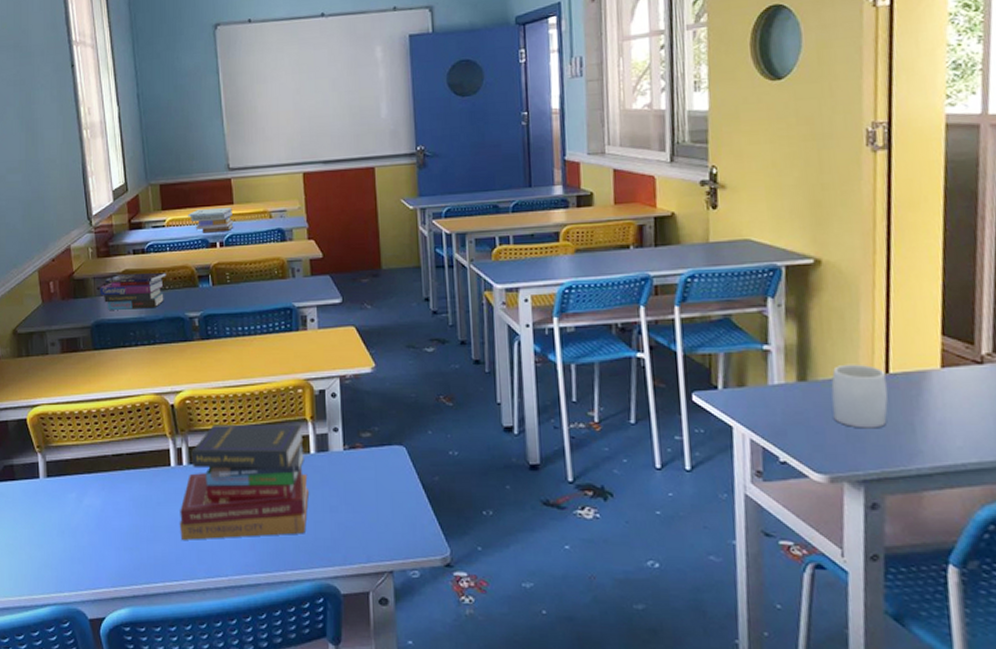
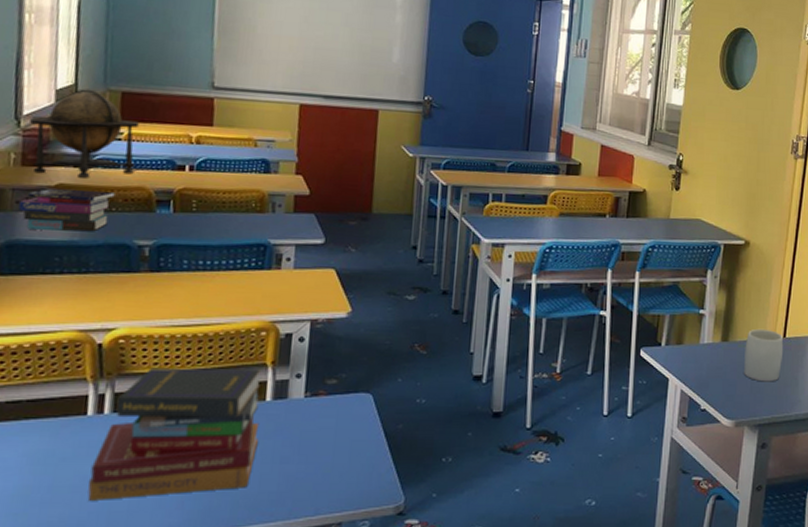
globe: none [98,186,178,263] -> present [30,88,139,178]
books: present [188,206,234,233] -> none [153,126,211,156]

